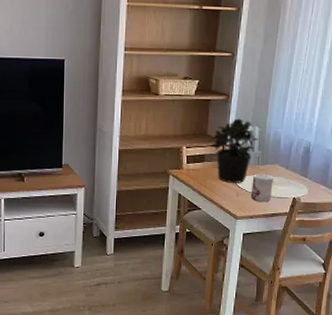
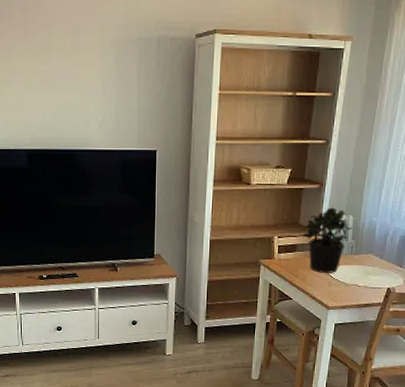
mug: present [250,174,274,203] -> none [343,264,367,293]

